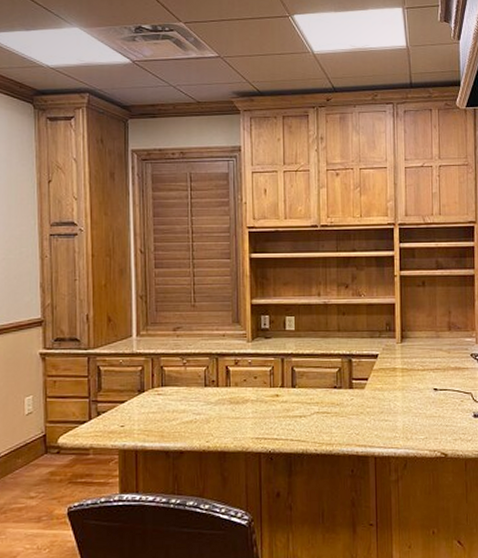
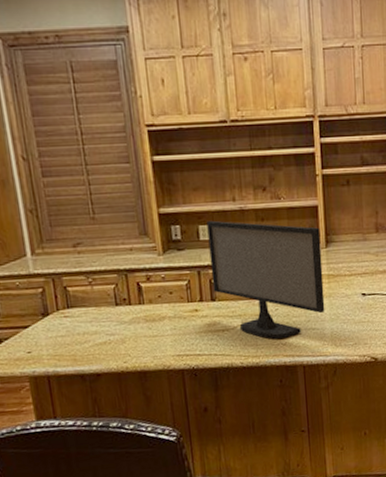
computer monitor: none [293,312,398,429] -> present [206,220,325,339]

